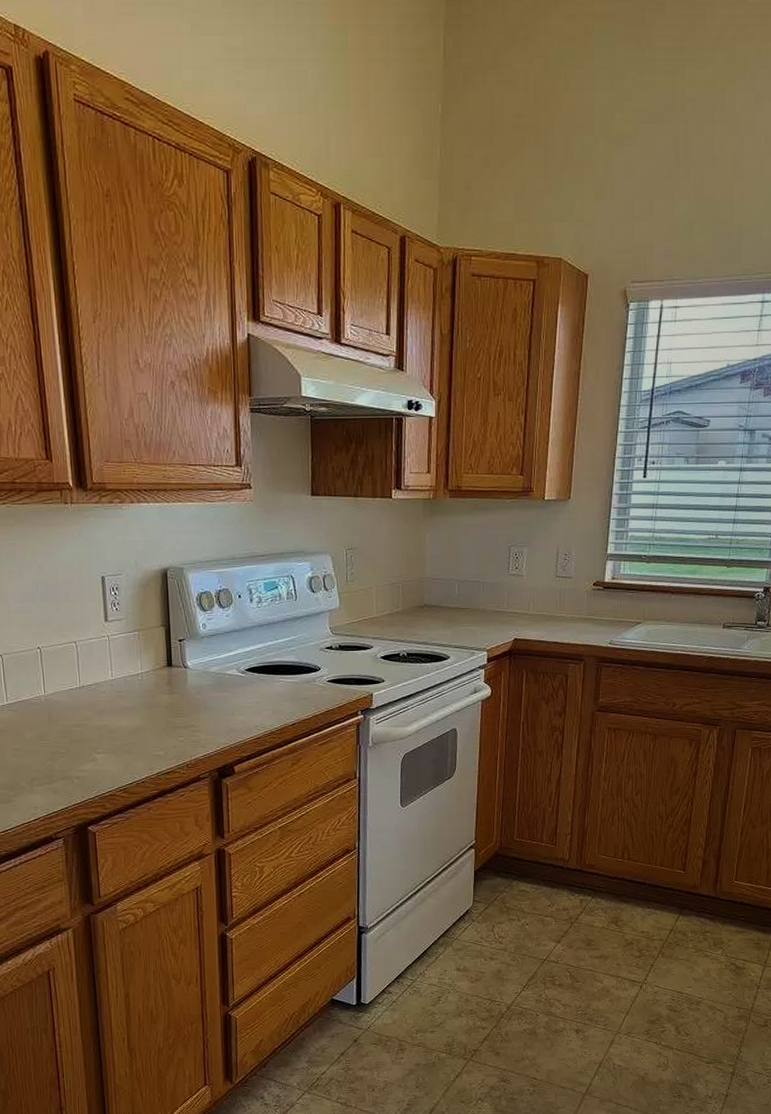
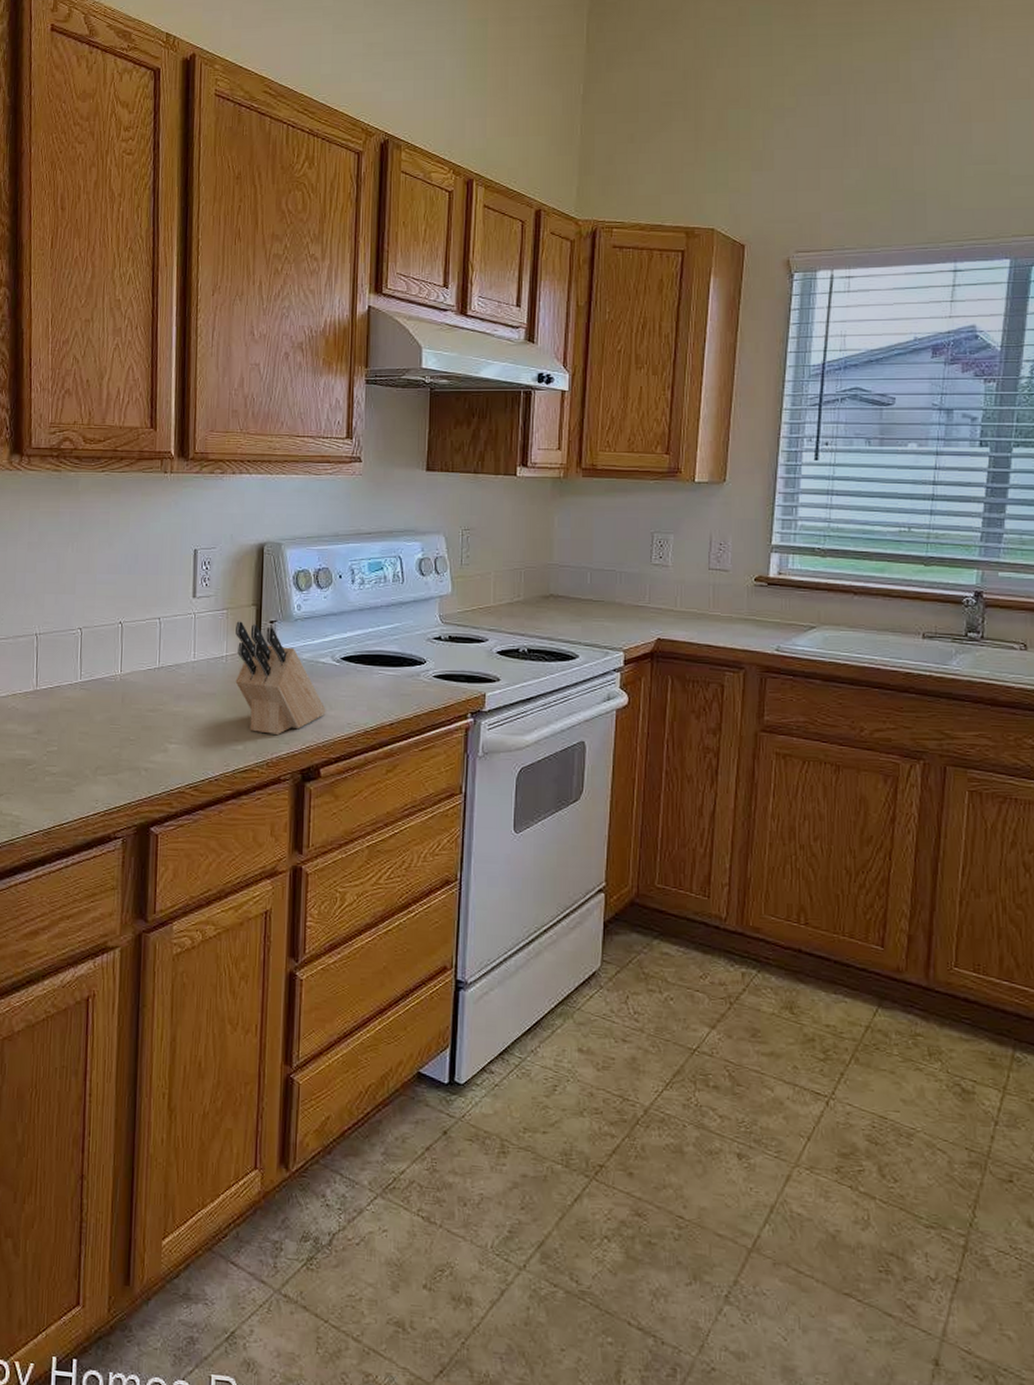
knife block: none [148,641,235,740] -> present [235,621,326,734]

